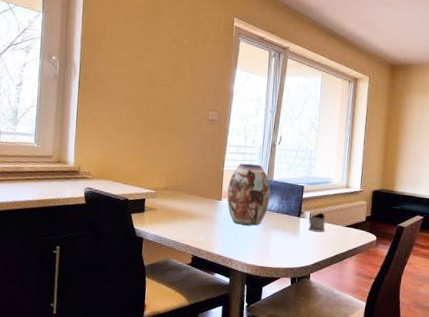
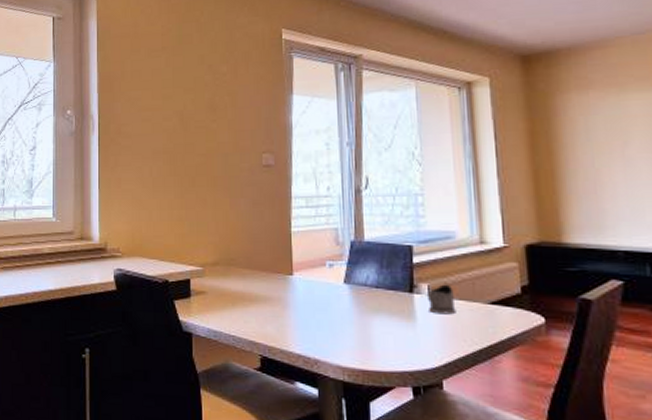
vase: present [227,163,271,226] -> none [300,220,363,309]

